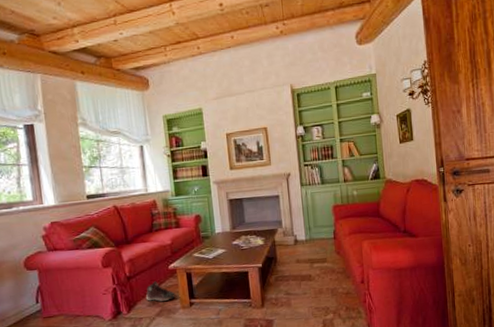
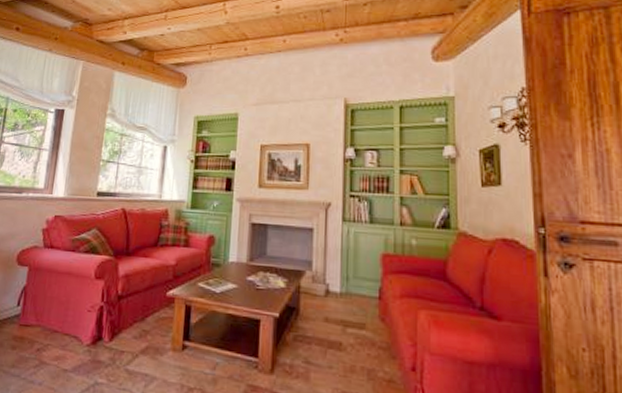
sneaker: present [146,281,176,302] -> none [134,307,168,337]

